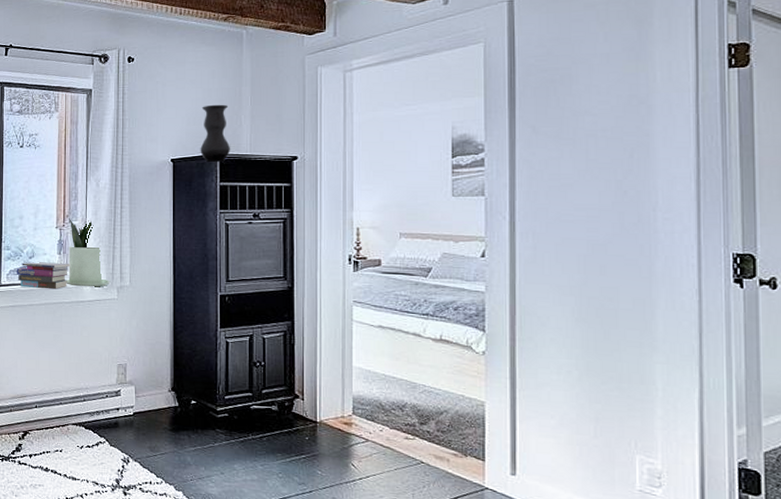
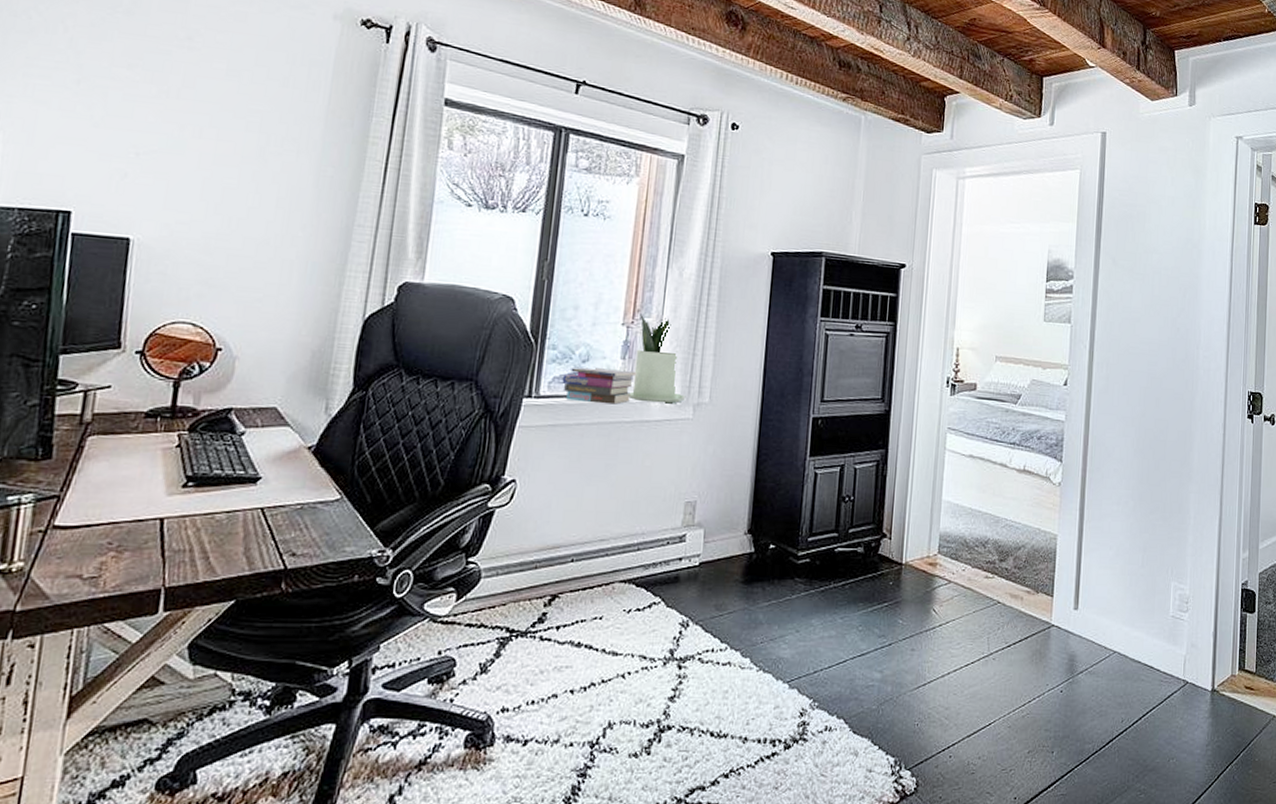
vase: present [200,104,231,163] -> none [804,194,840,263]

